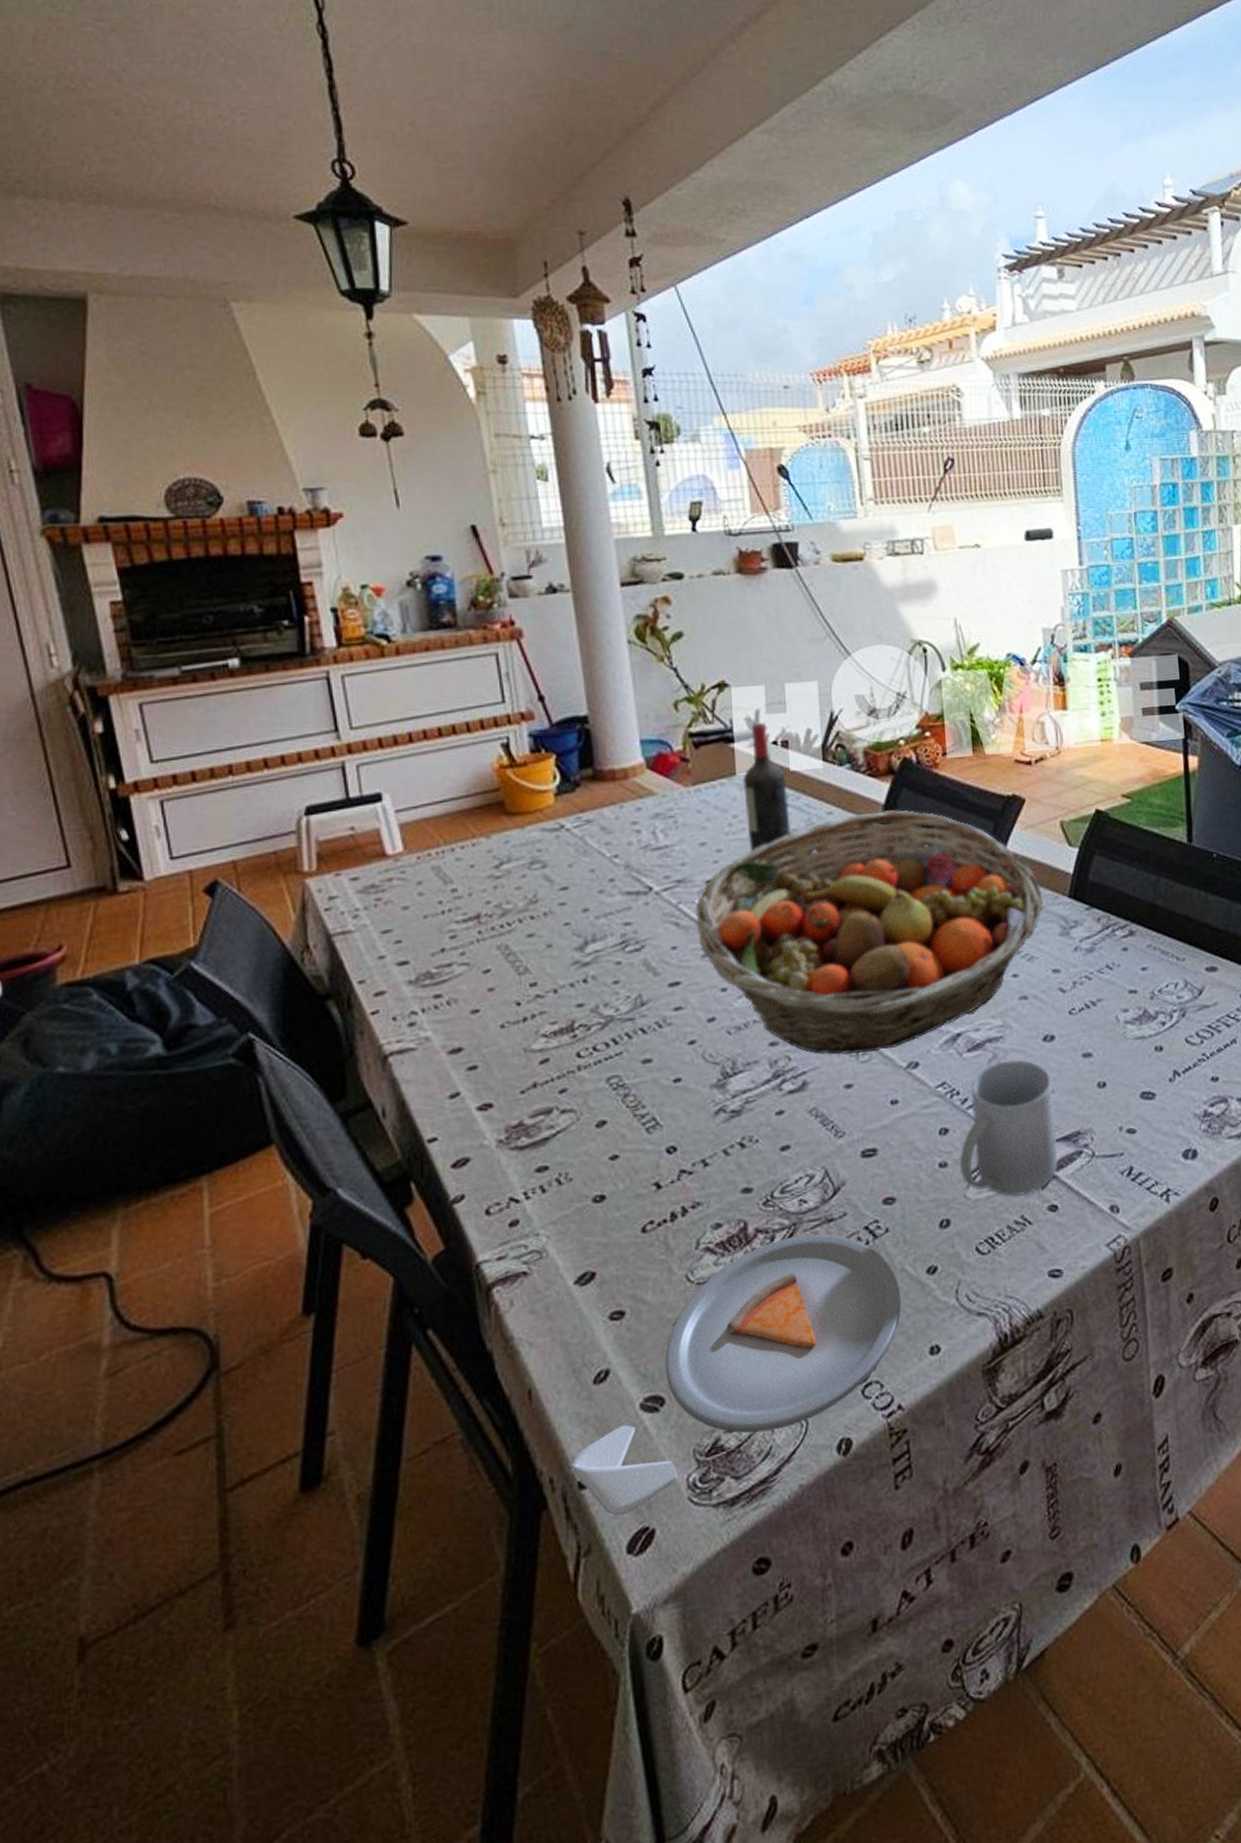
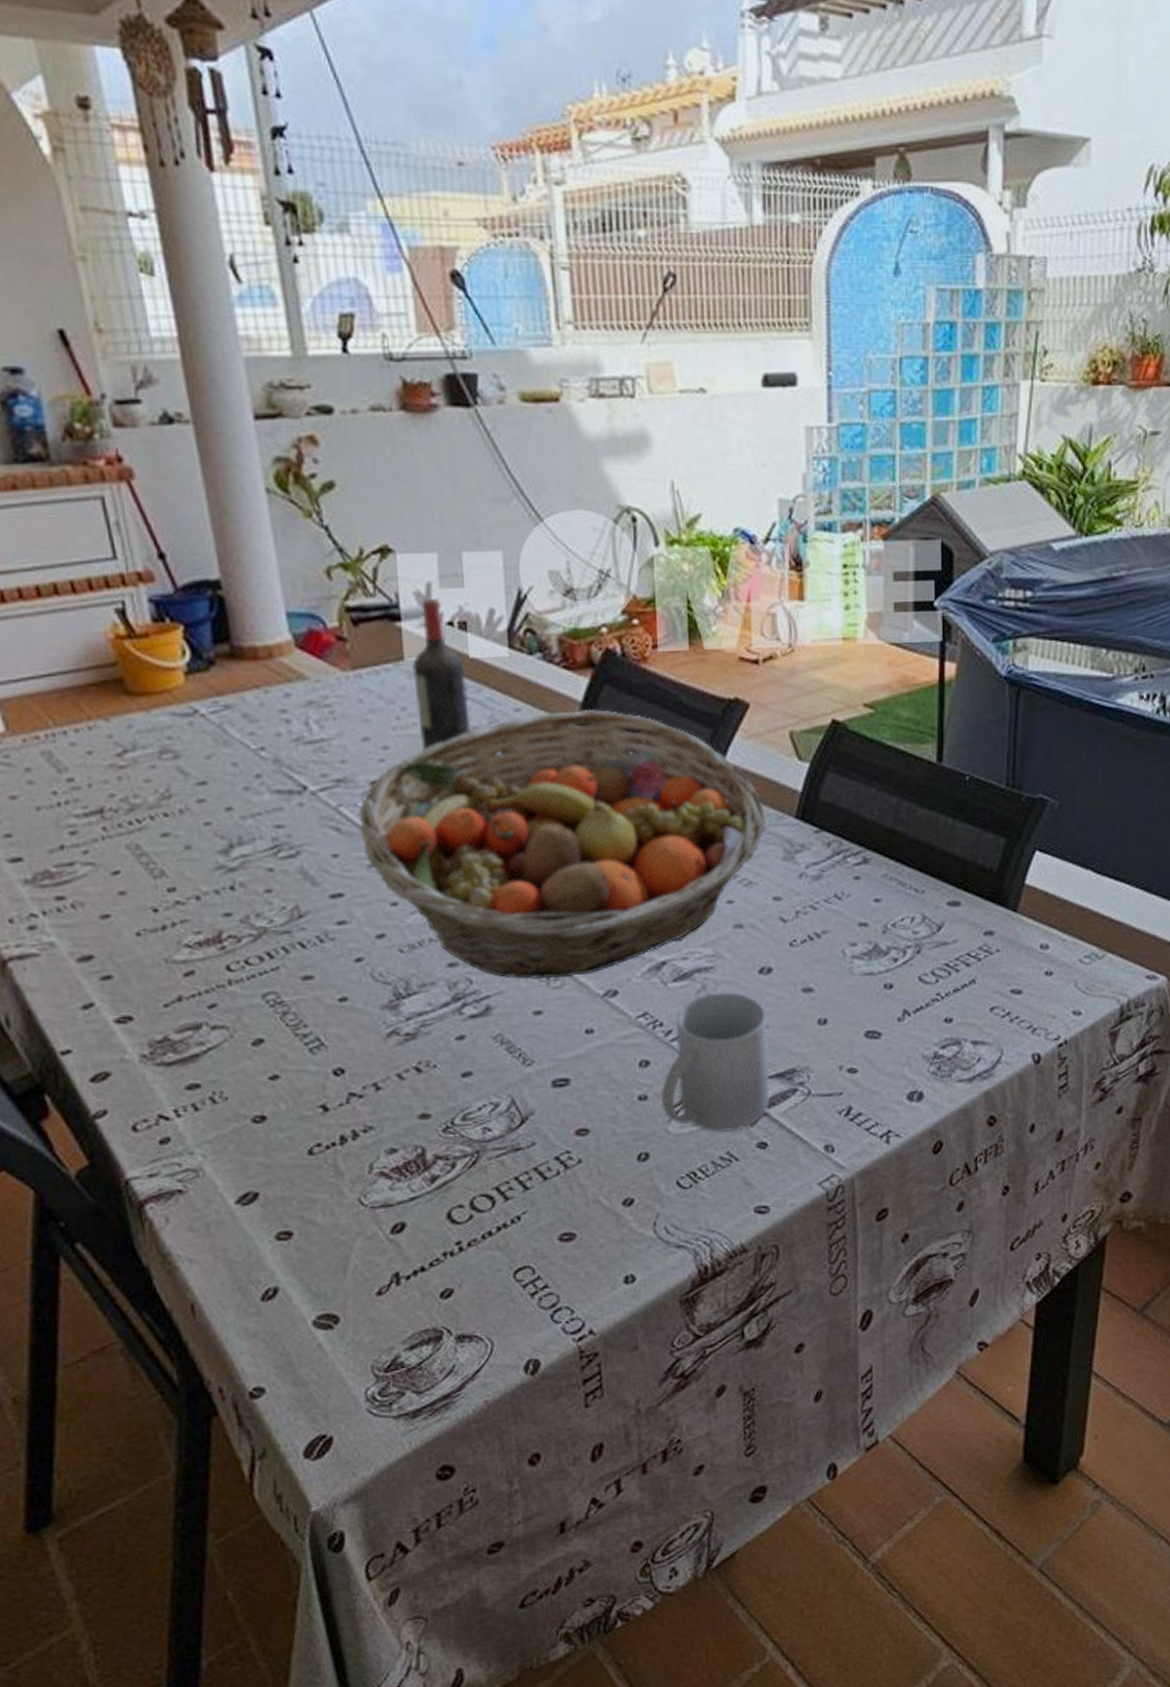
dinner plate: present [571,1234,901,1516] -> none [240,1162,594,1424]

